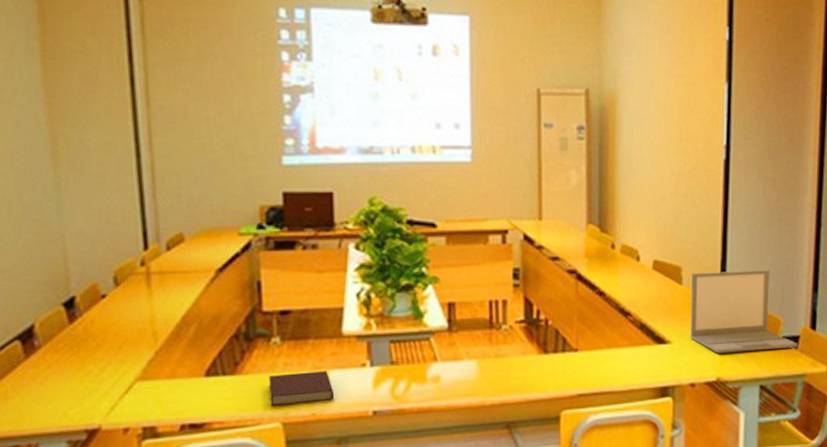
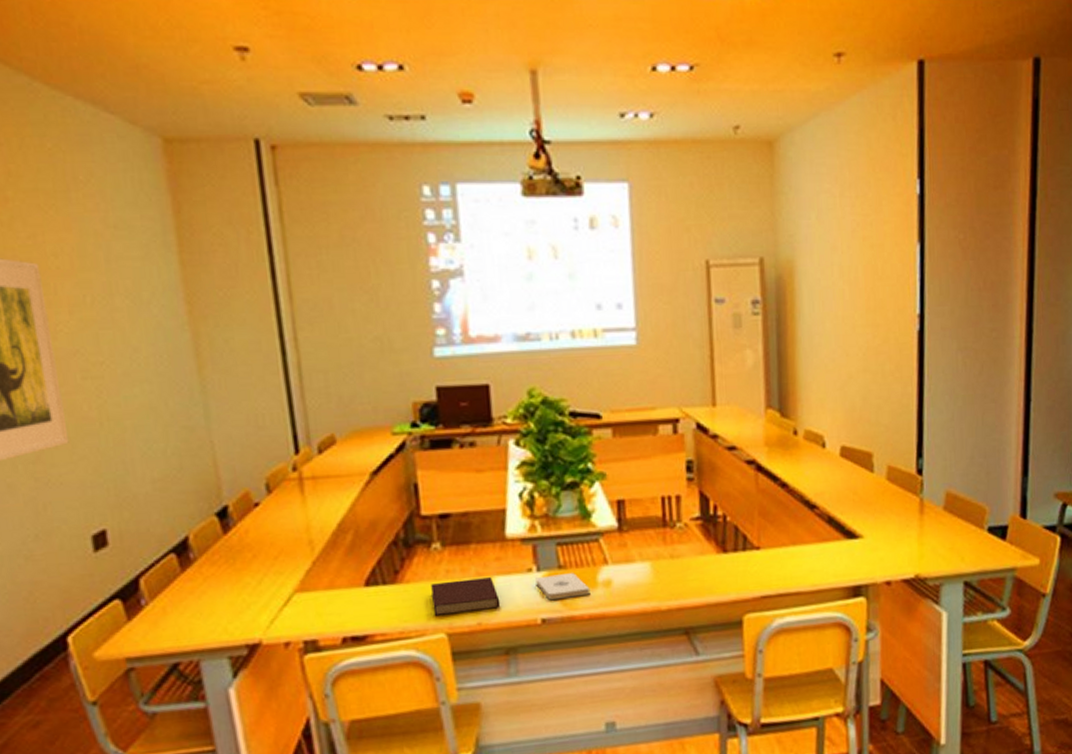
notepad: none [369,369,420,394] -> present [535,573,591,601]
laptop: present [690,270,798,354] -> none [883,453,1006,548]

